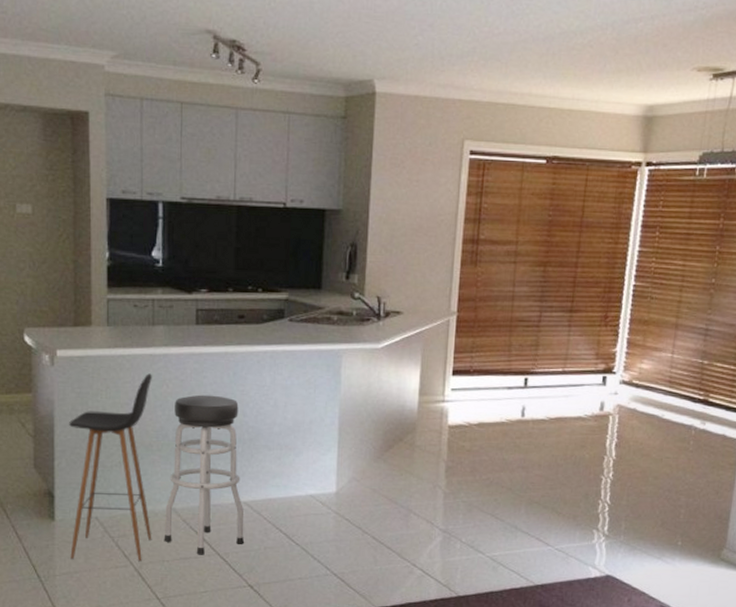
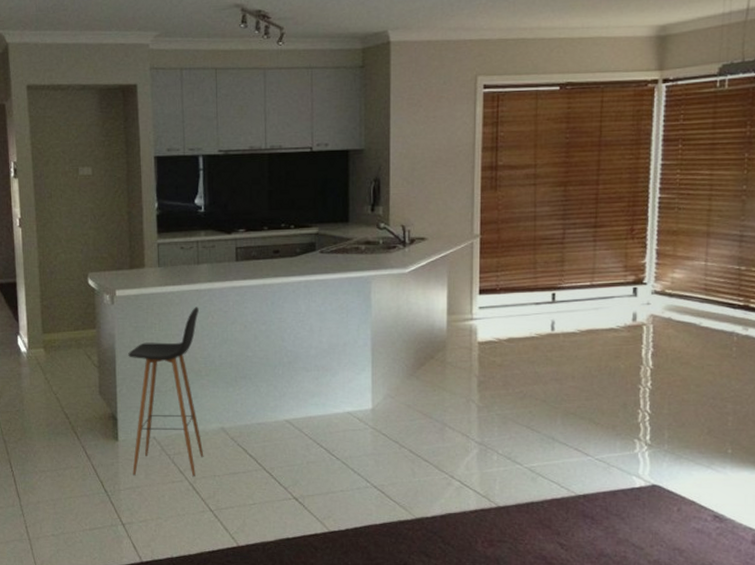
bar stool: present [164,394,244,555] -> none [214,323,287,470]

